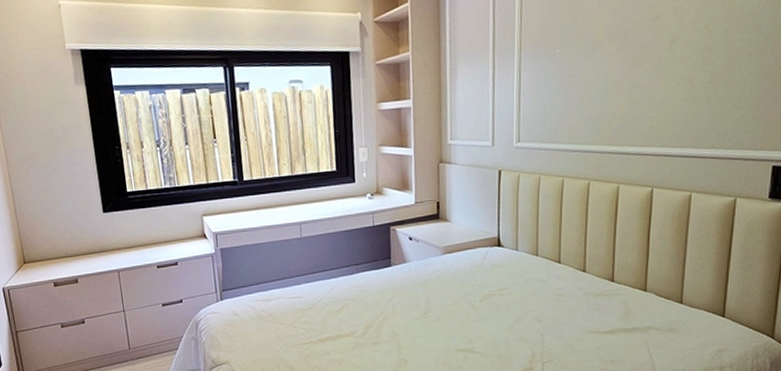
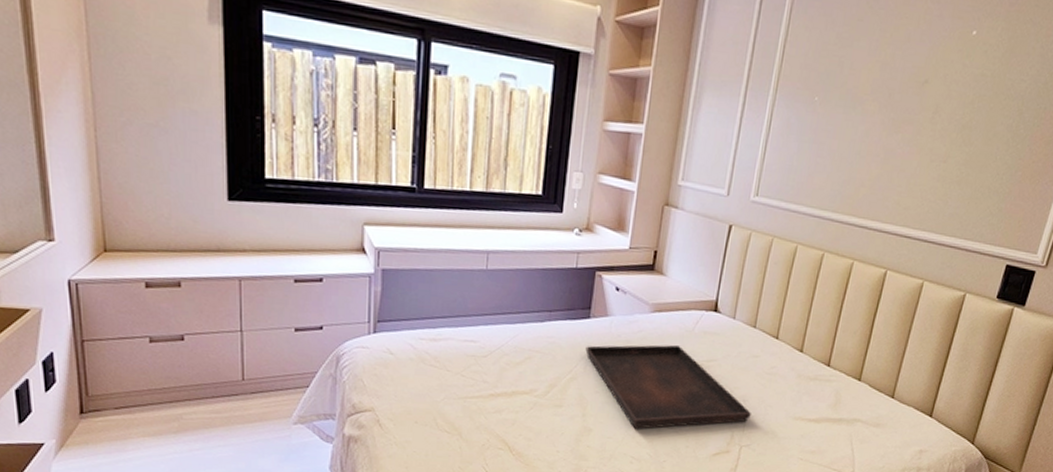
serving tray: none [391,280,547,357] -> present [585,345,751,429]

